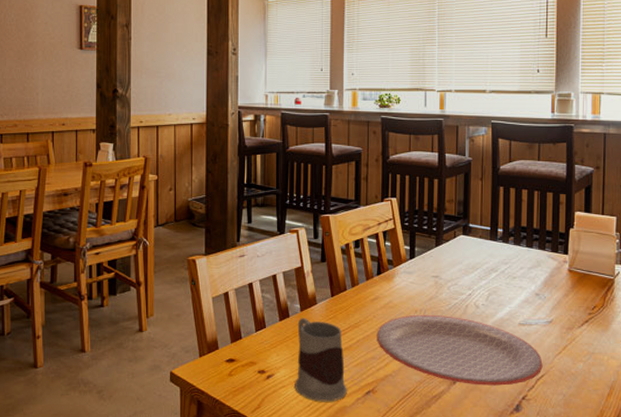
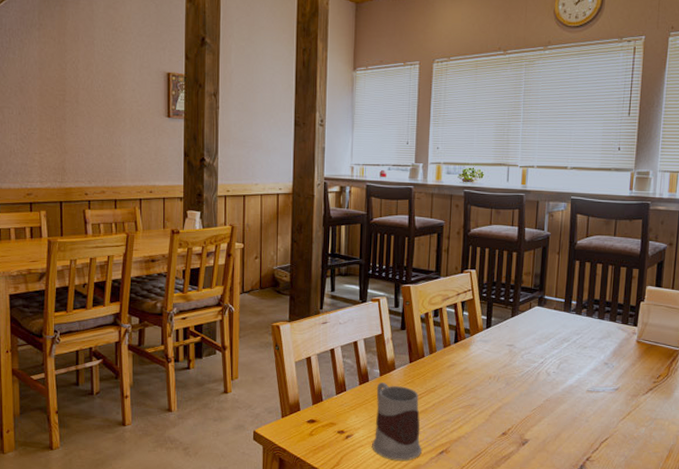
plate: present [376,314,543,386] -> none [451,380,608,448]

